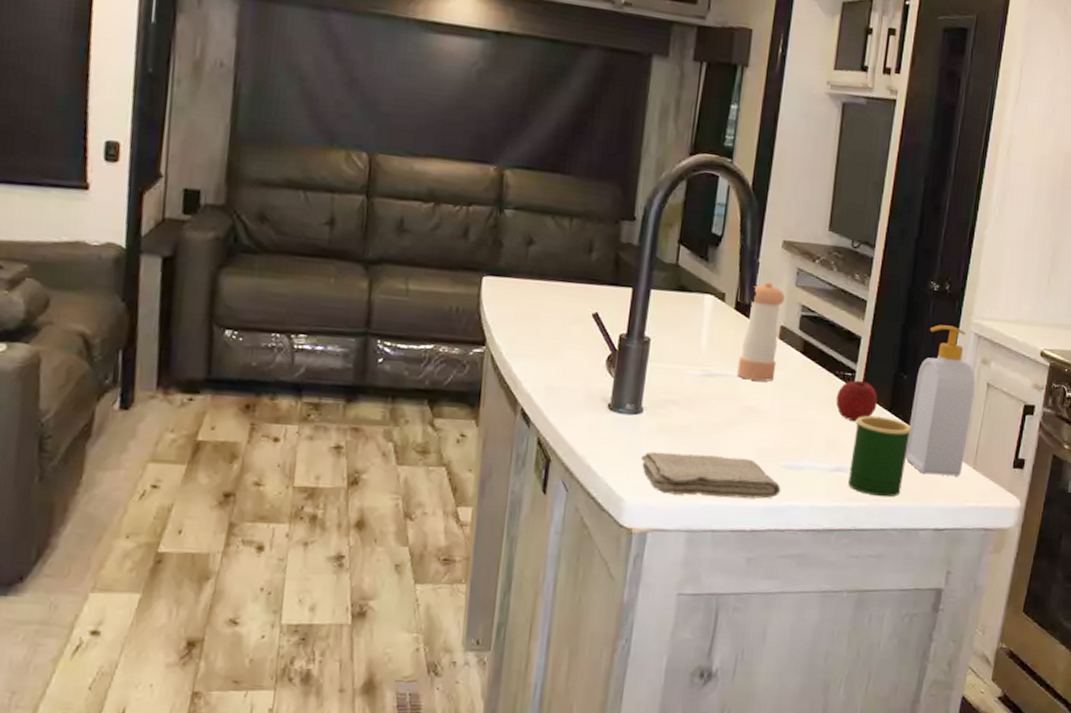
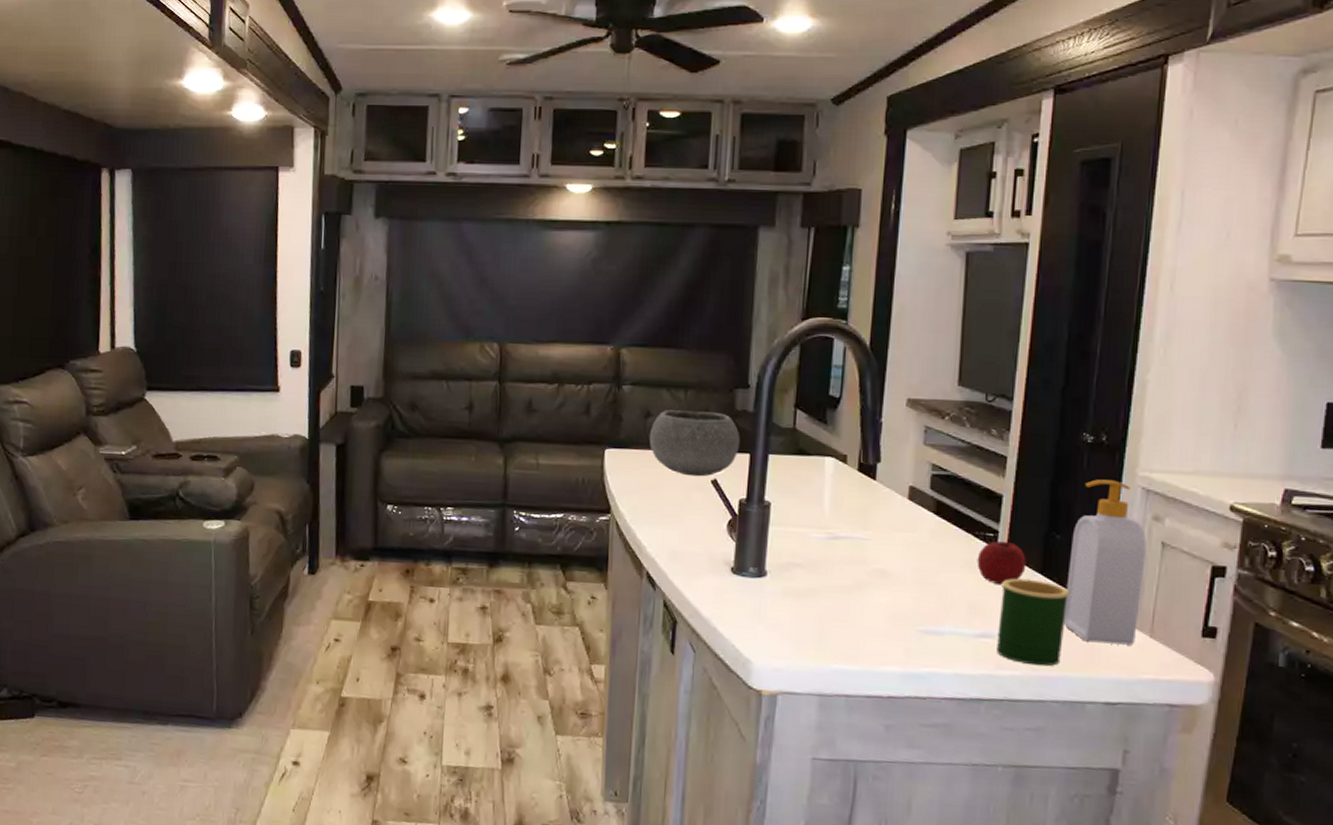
bowl: none [530,238,624,310] -> present [649,410,740,477]
washcloth: present [640,451,781,499] -> none [766,614,920,665]
pepper shaker: present [737,282,785,382] -> none [864,441,912,544]

